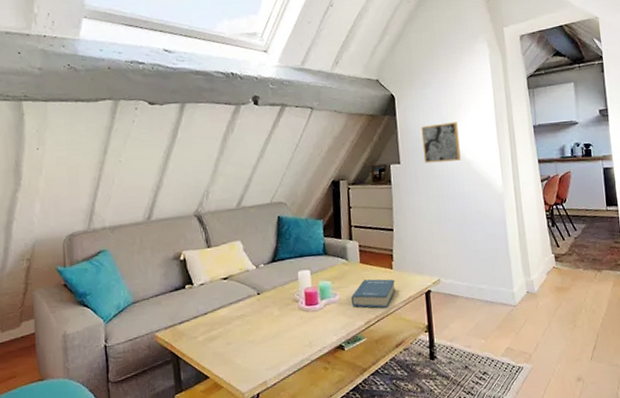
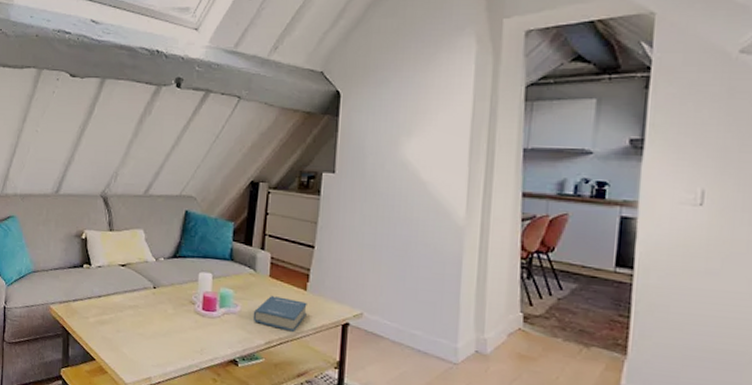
wall art: present [421,122,461,164] -> none [365,131,417,179]

